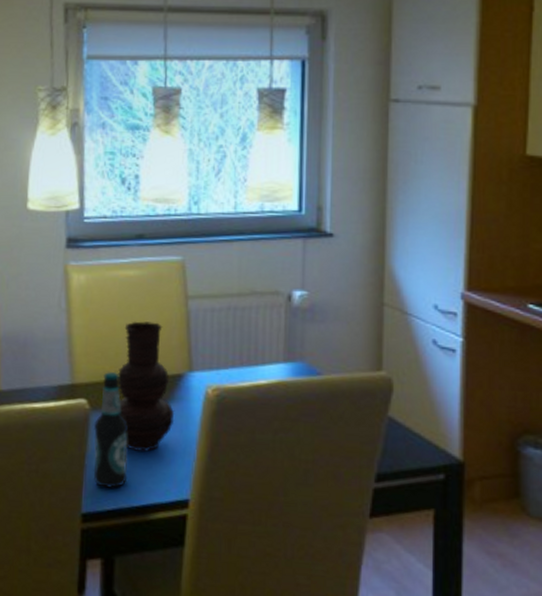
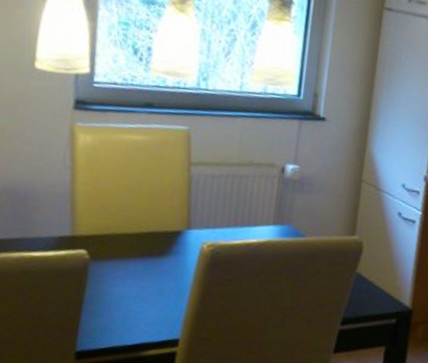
bottle: present [93,371,128,488] -> none [89,226,126,329]
vase: present [118,321,175,452] -> none [118,181,171,298]

